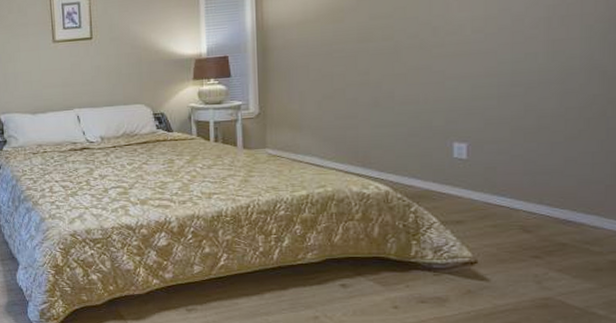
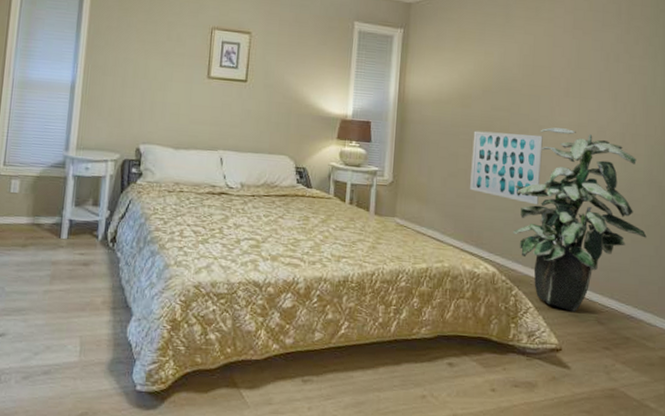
wall art: none [349,37,439,115] -> present [470,130,543,205]
indoor plant: none [406,24,587,222] -> present [512,127,647,312]

